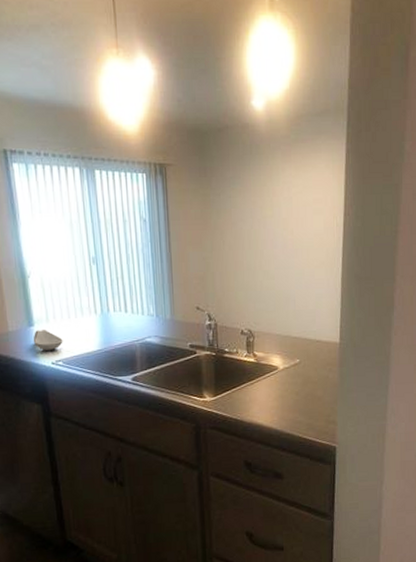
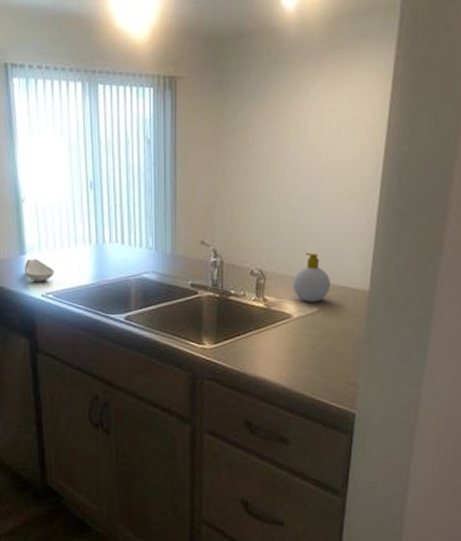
soap bottle: none [277,312,309,355] -> present [292,252,331,302]

